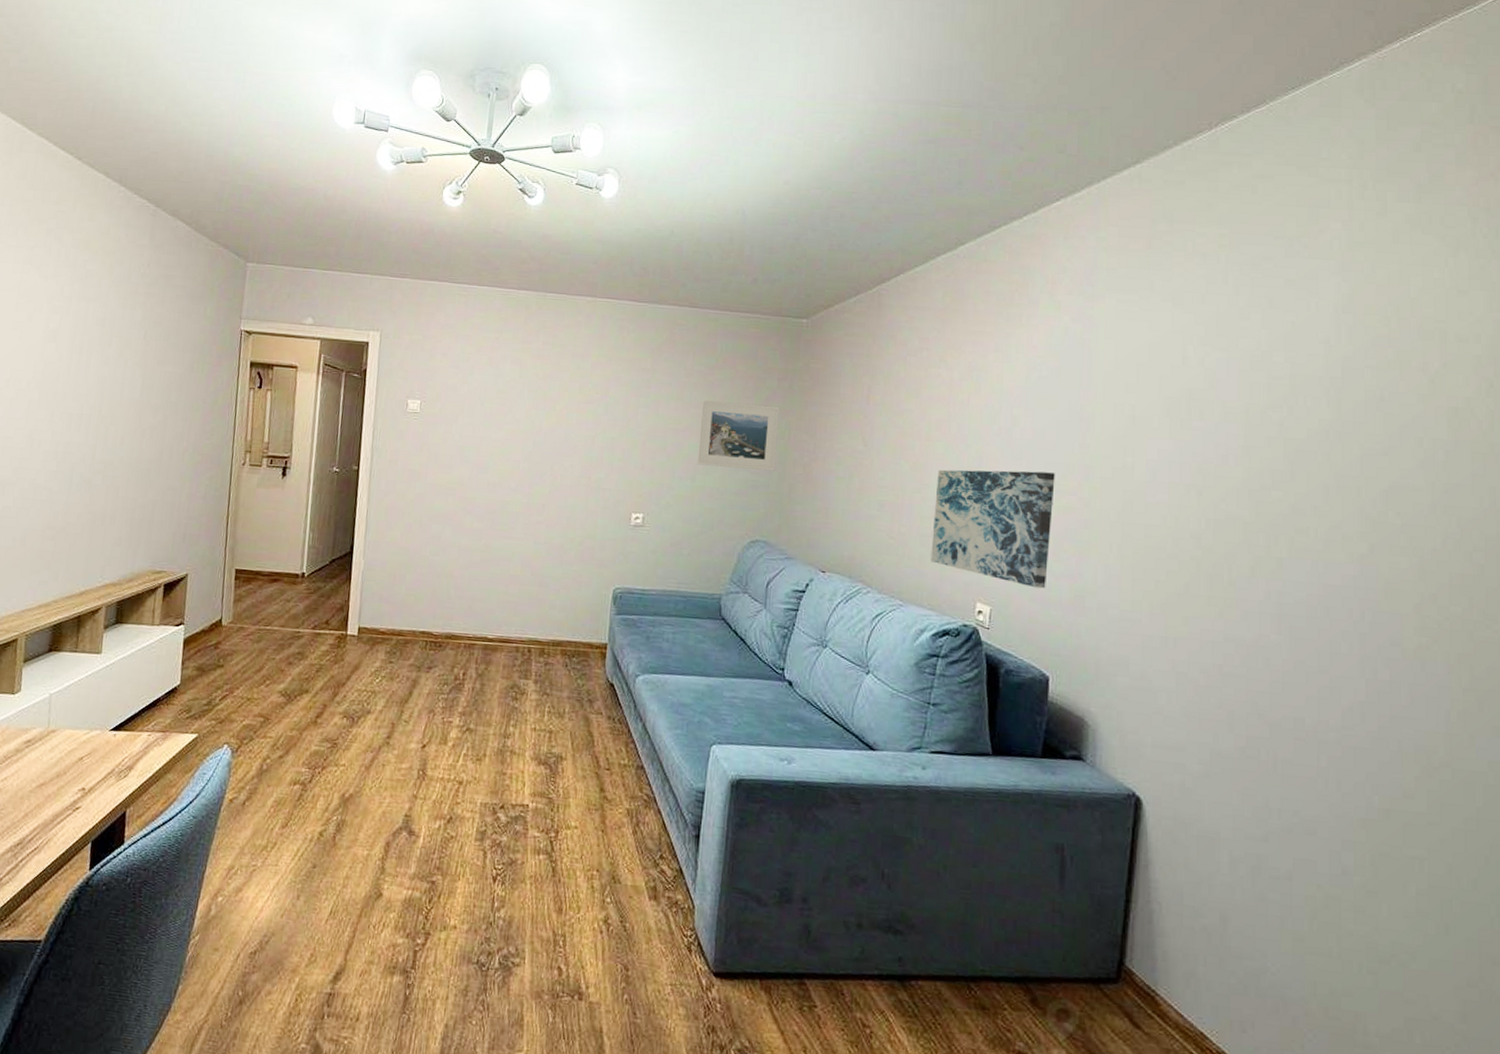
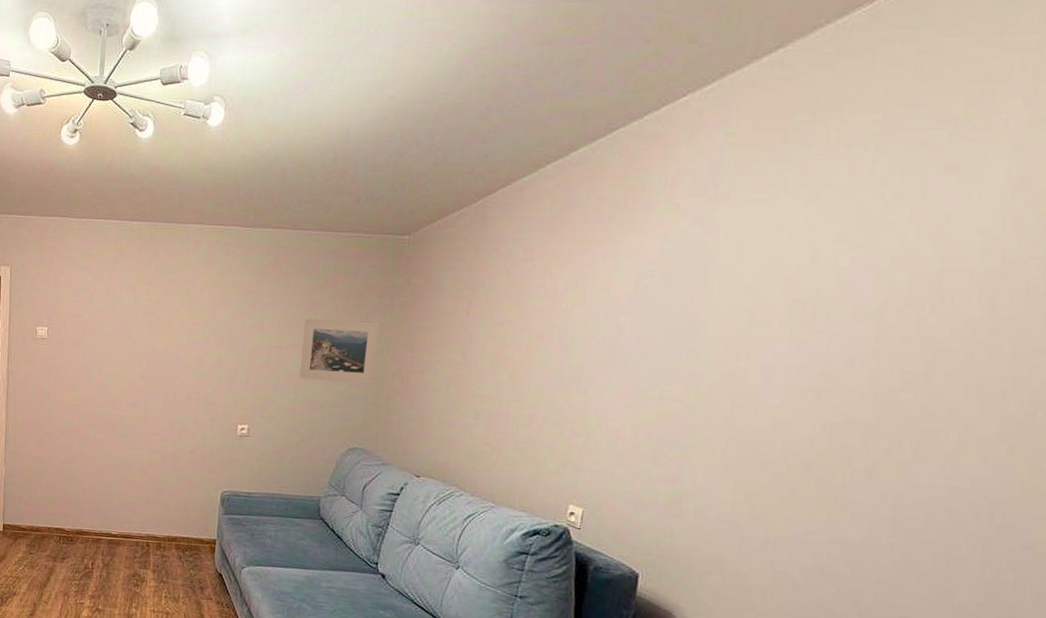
wall art: present [931,469,1055,589] -> none [524,378,660,492]

